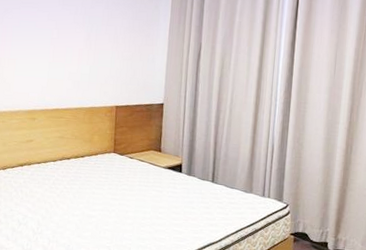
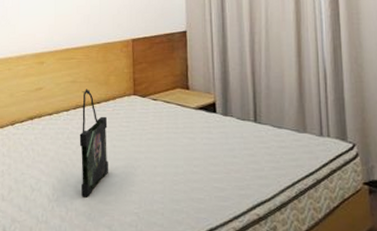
photo frame: none [62,144,89,232] -> present [79,89,109,197]

